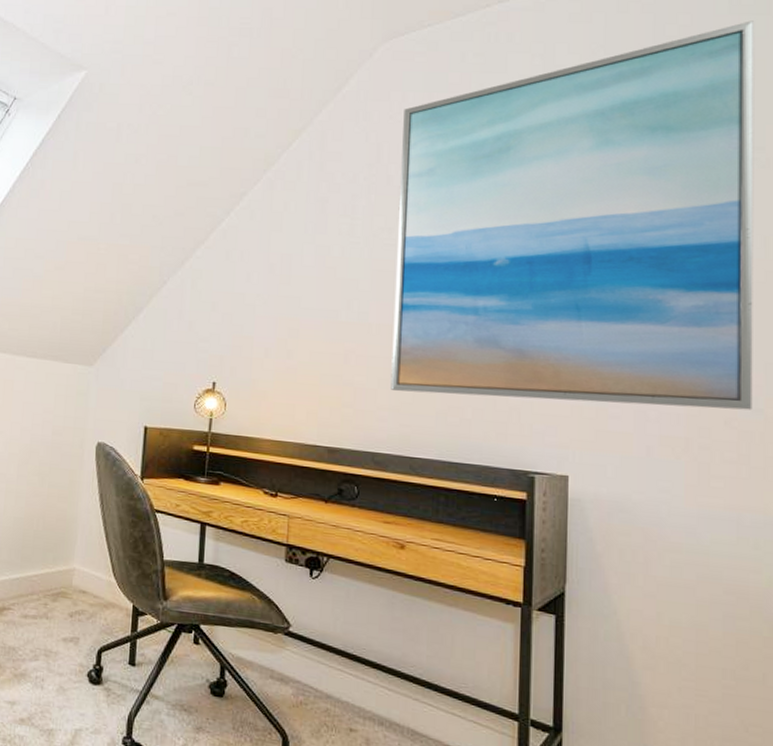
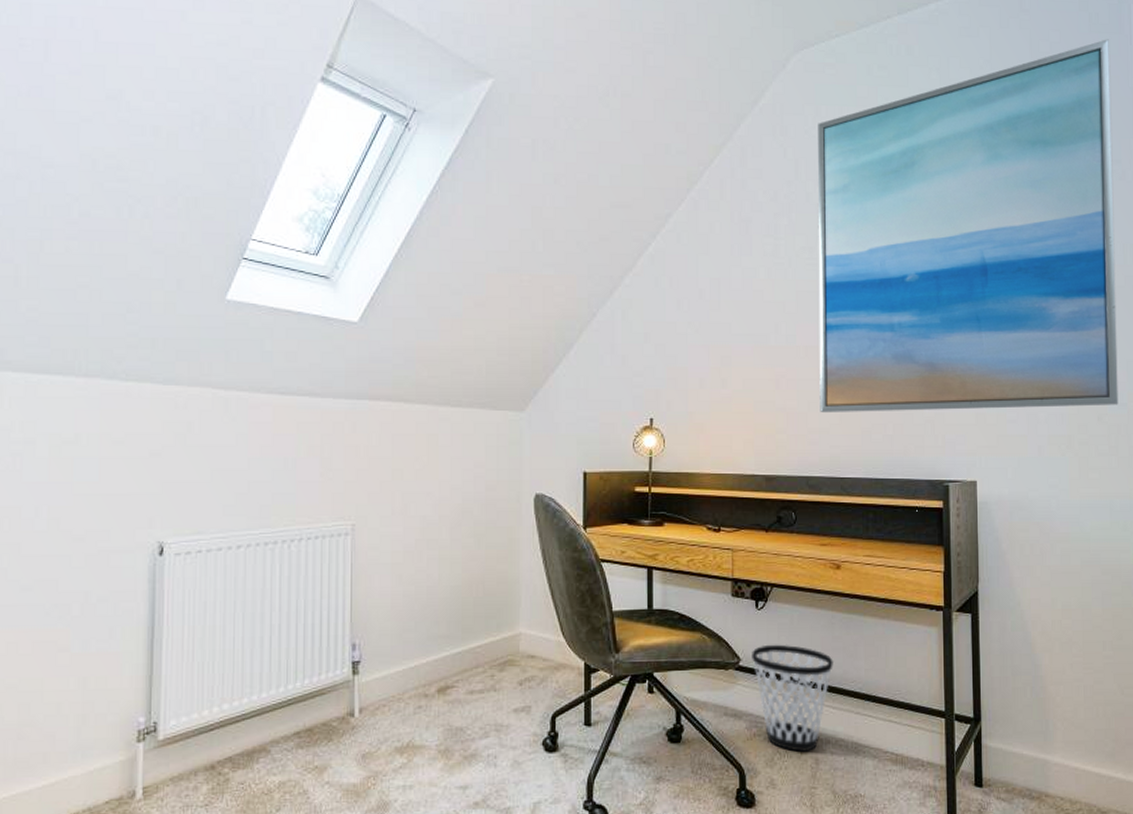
wastebasket: none [303,614,392,730] -> present [752,644,833,752]

